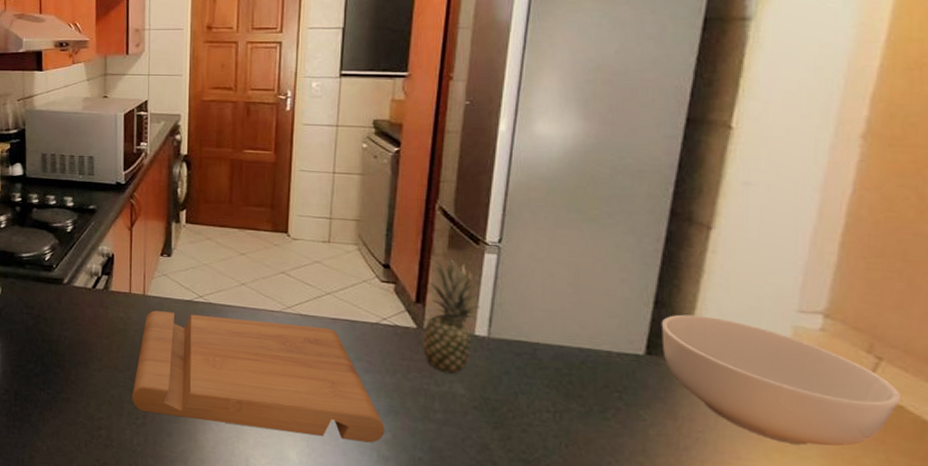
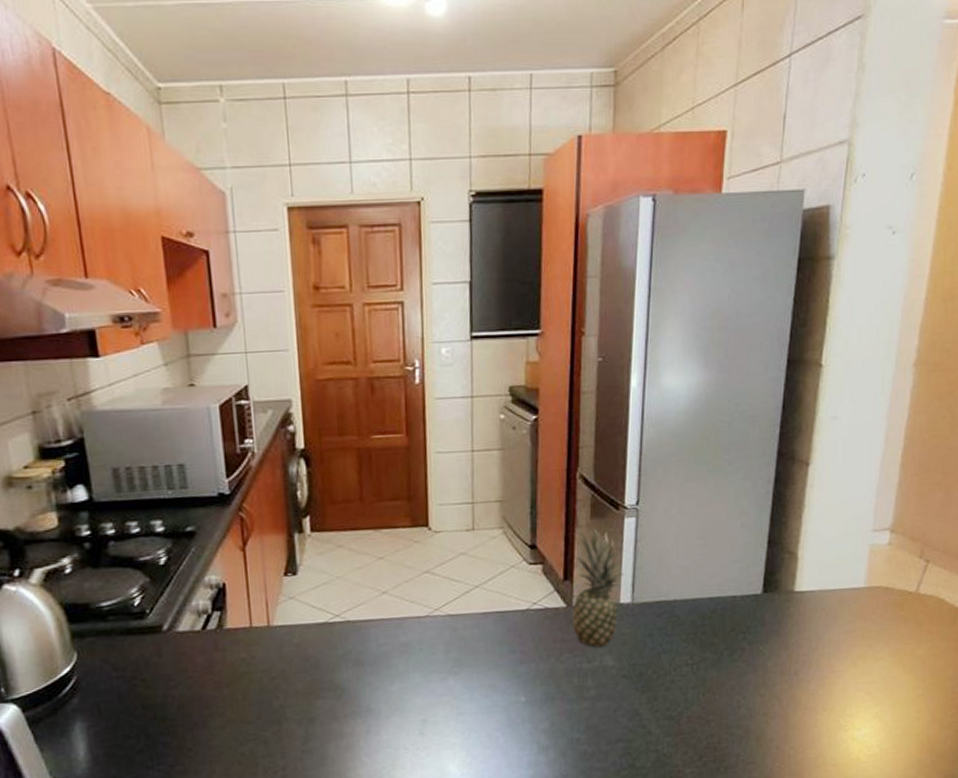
cutting board: present [132,310,385,443] -> none [266,624,543,763]
bowl: present [661,314,902,447] -> none [774,547,942,650]

